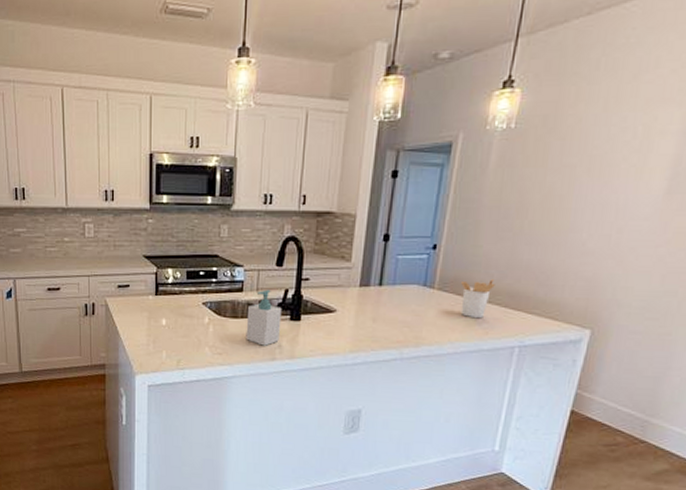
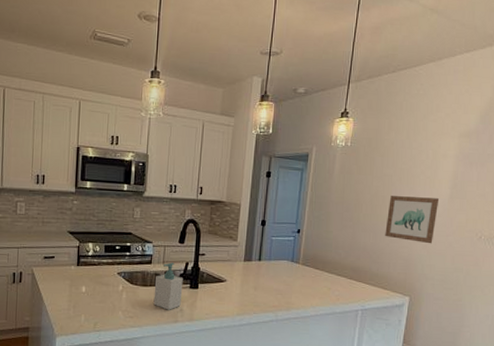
utensil holder: present [460,279,495,319] -> none [319,257,342,288]
wall art: none [559,194,649,259] -> present [385,196,440,244]

